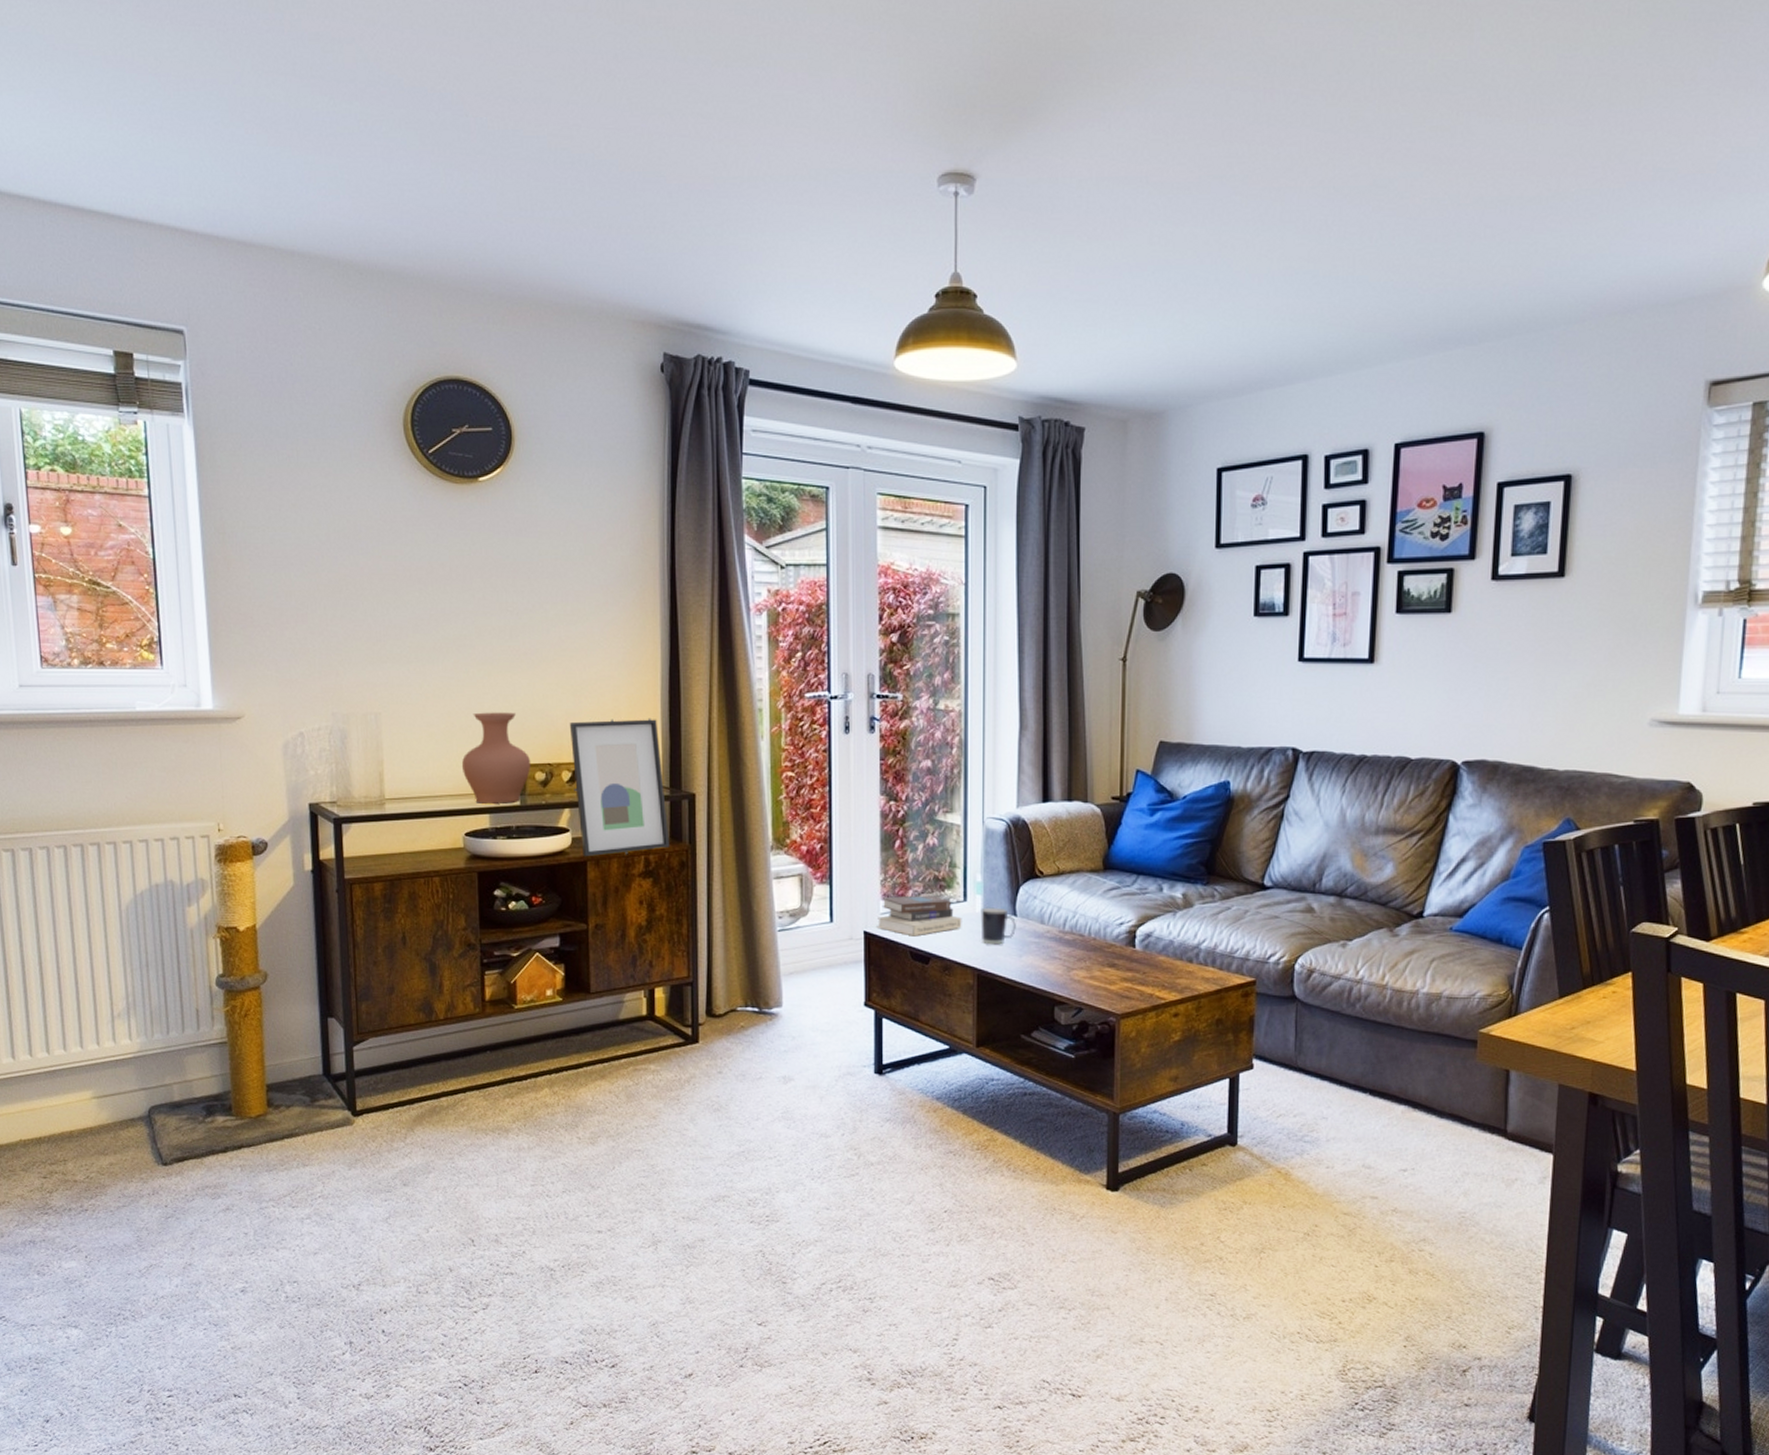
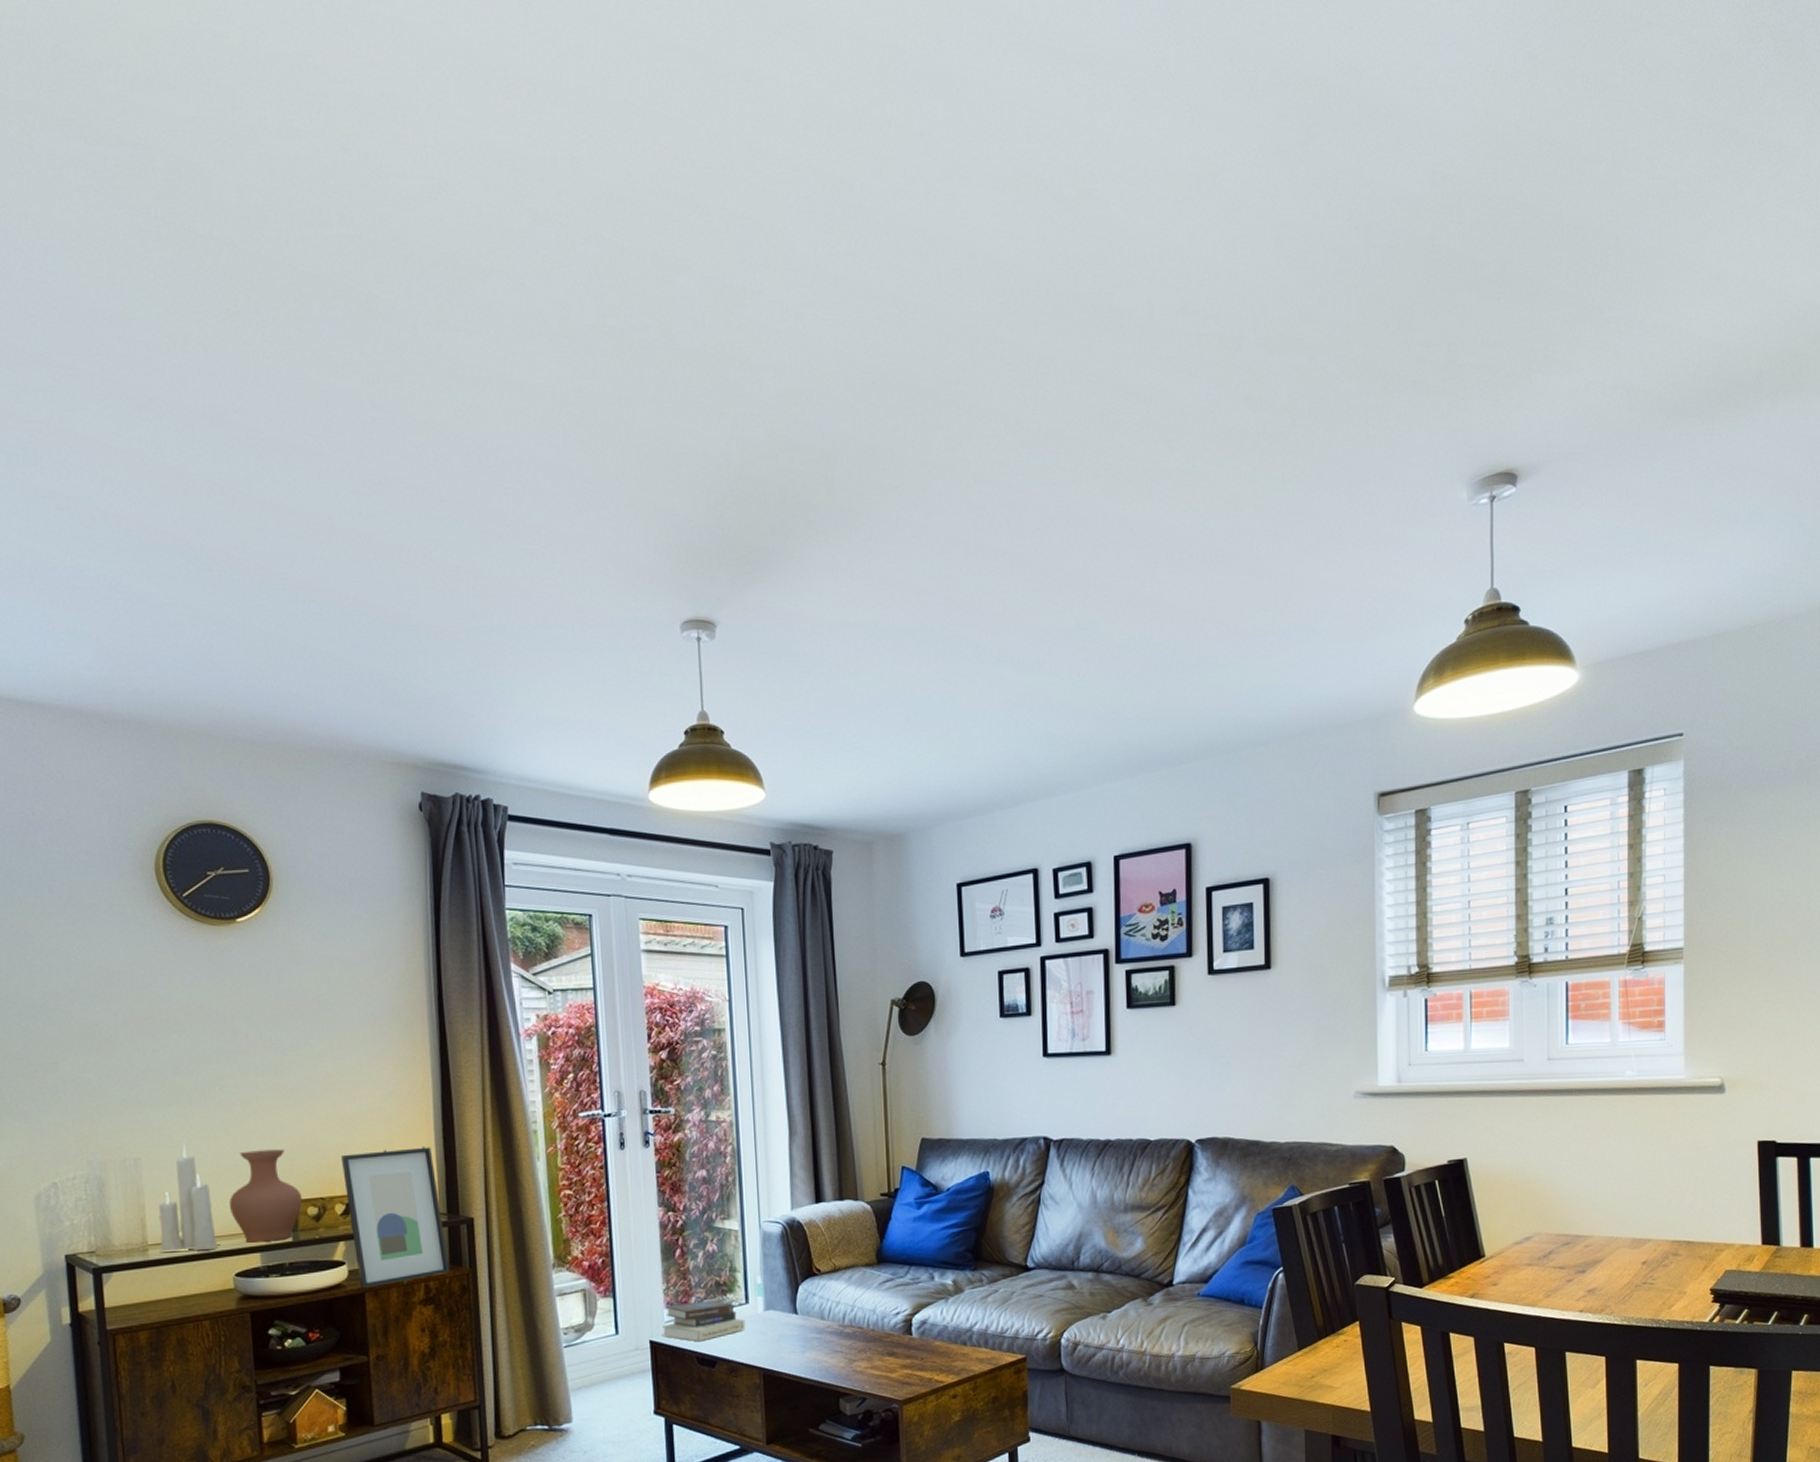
candle: none [395,702,451,809] -> present [158,1144,219,1252]
mug: present [980,907,1016,944] -> none [762,1307,798,1343]

